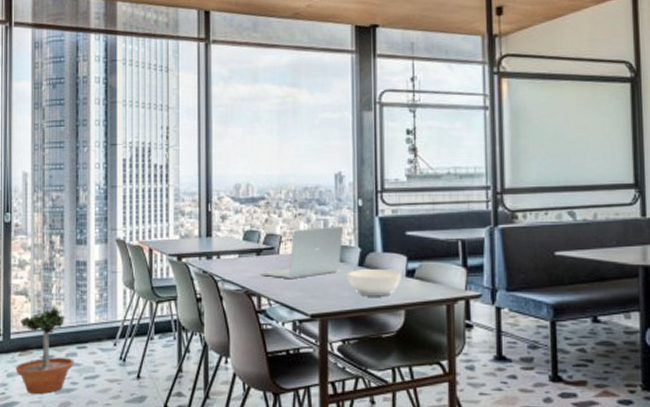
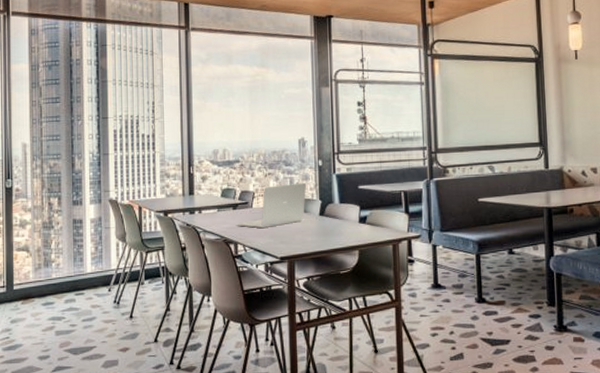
potted tree: present [15,300,74,394] -> none [19,254,73,337]
bowl: present [347,269,403,297] -> none [310,217,356,241]

